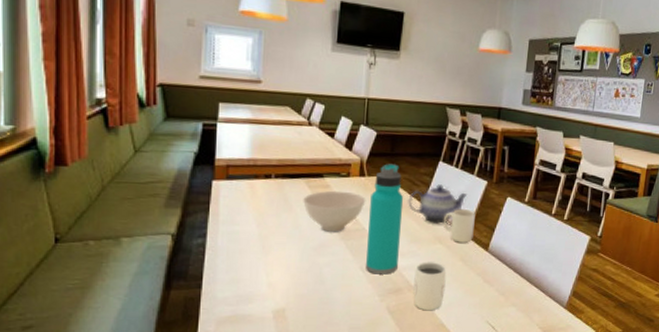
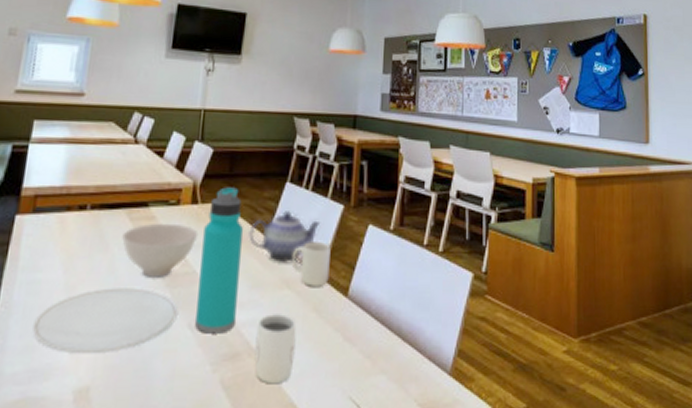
plate: none [236,238,352,286] -> present [32,288,178,354]

